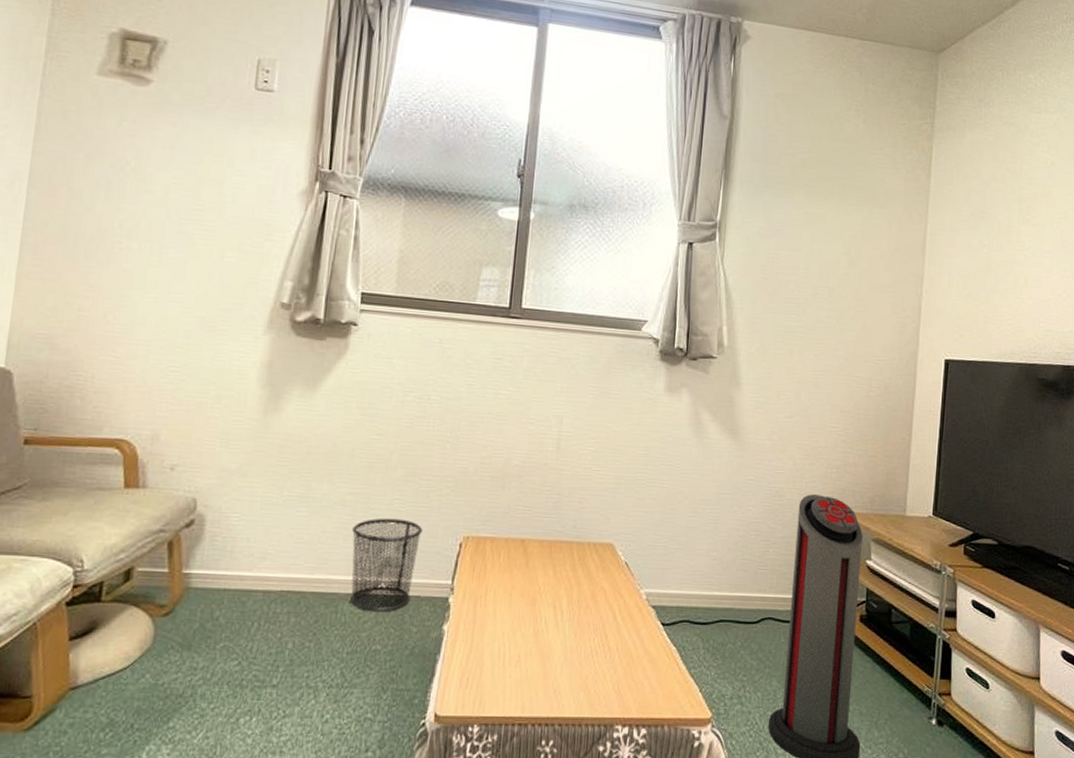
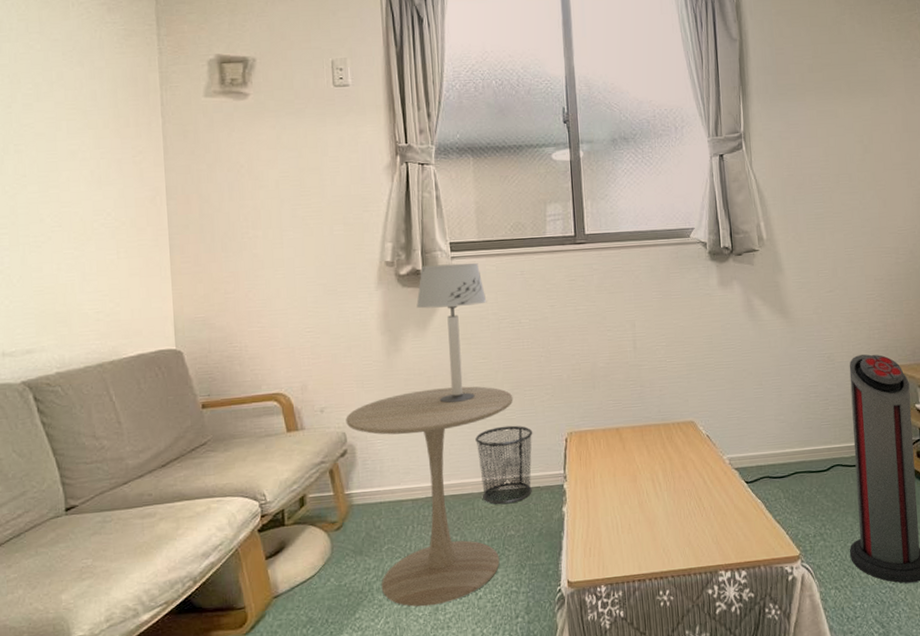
side table: none [199,461,406,724] -> present [346,386,513,607]
table lamp: none [309,314,394,483] -> present [416,262,487,404]

